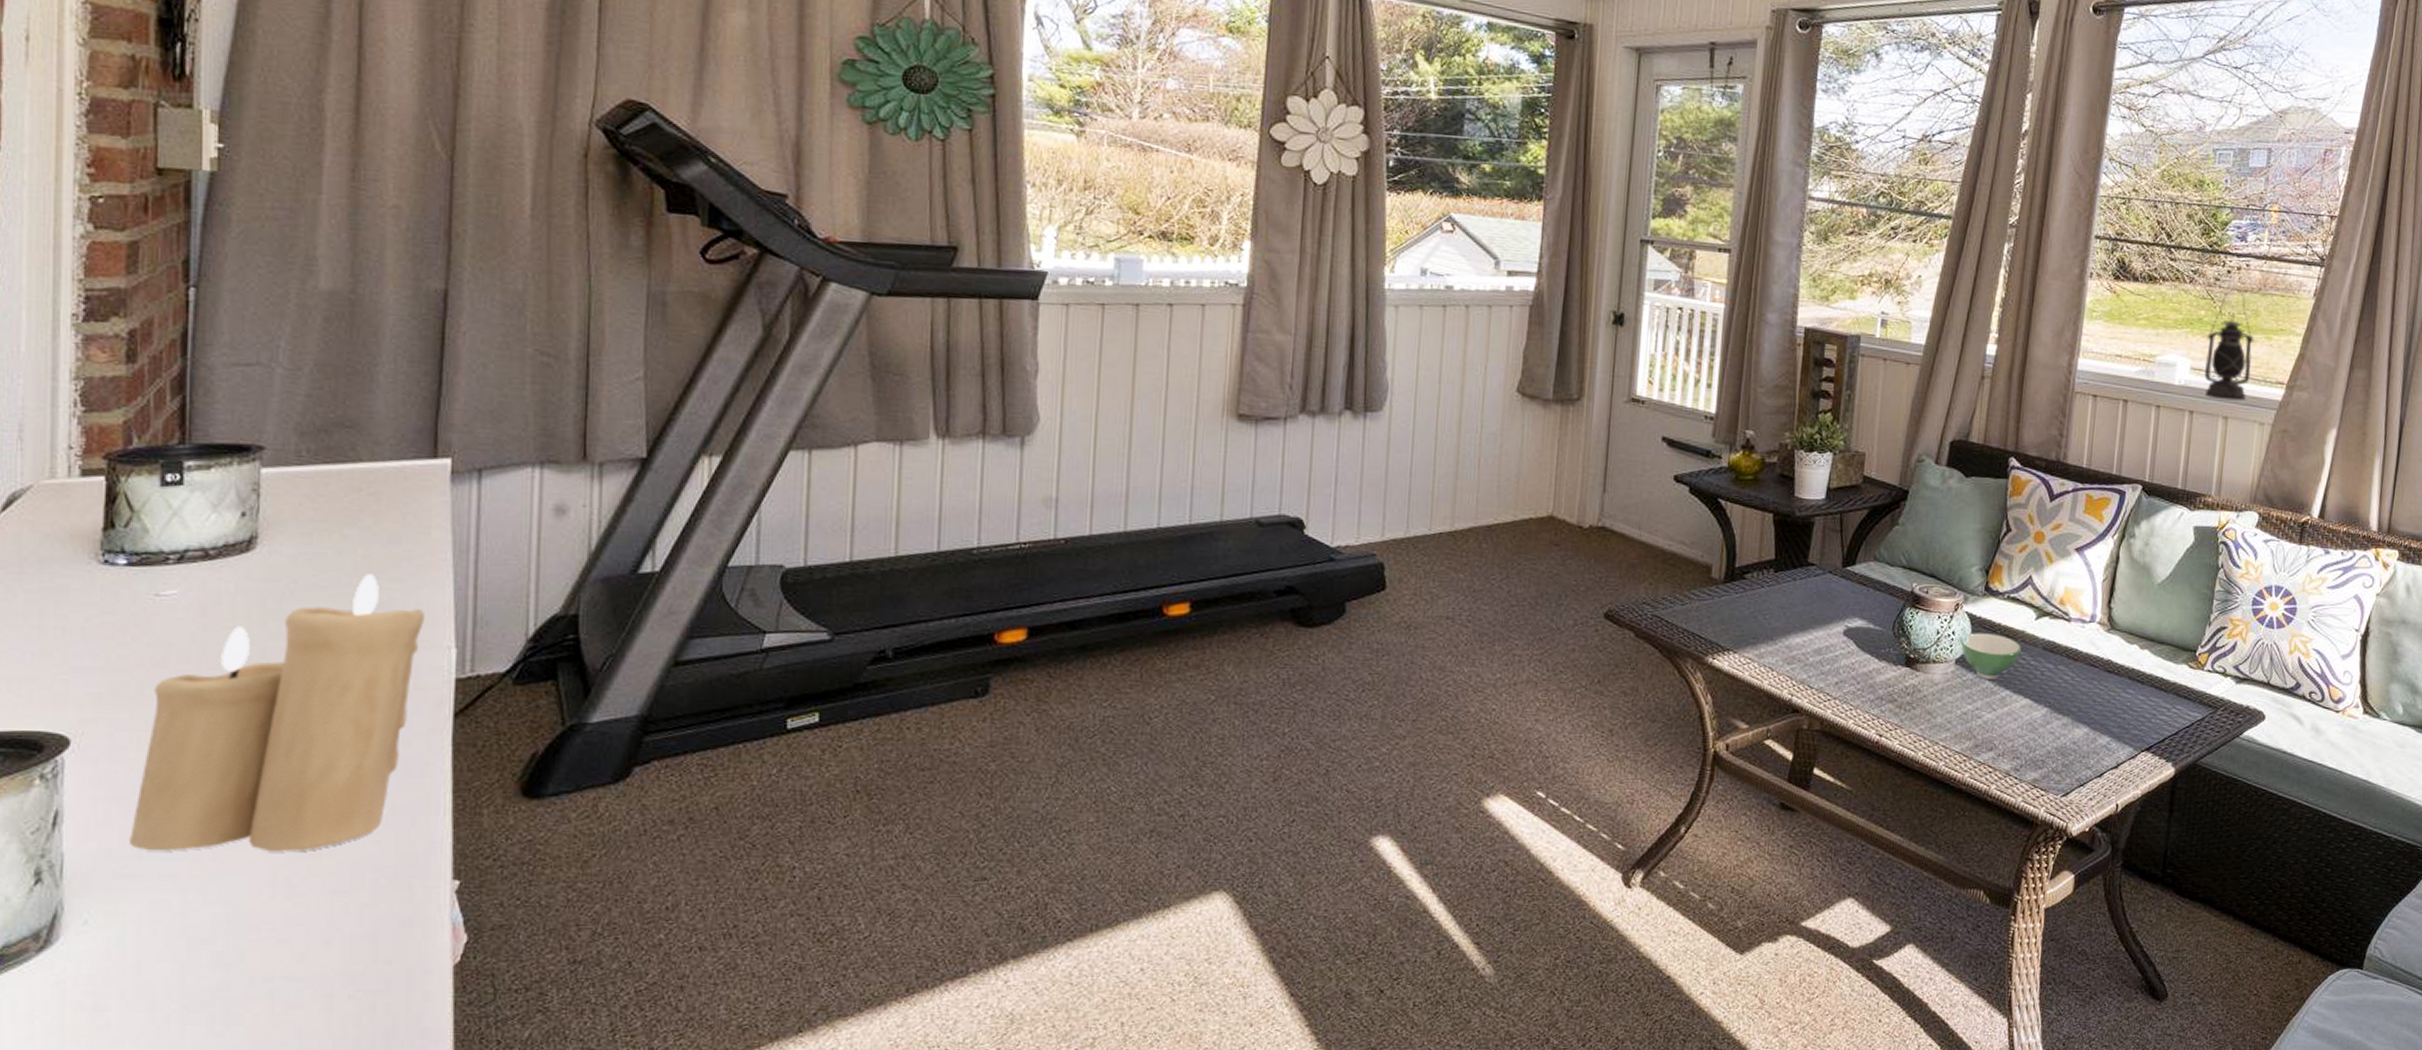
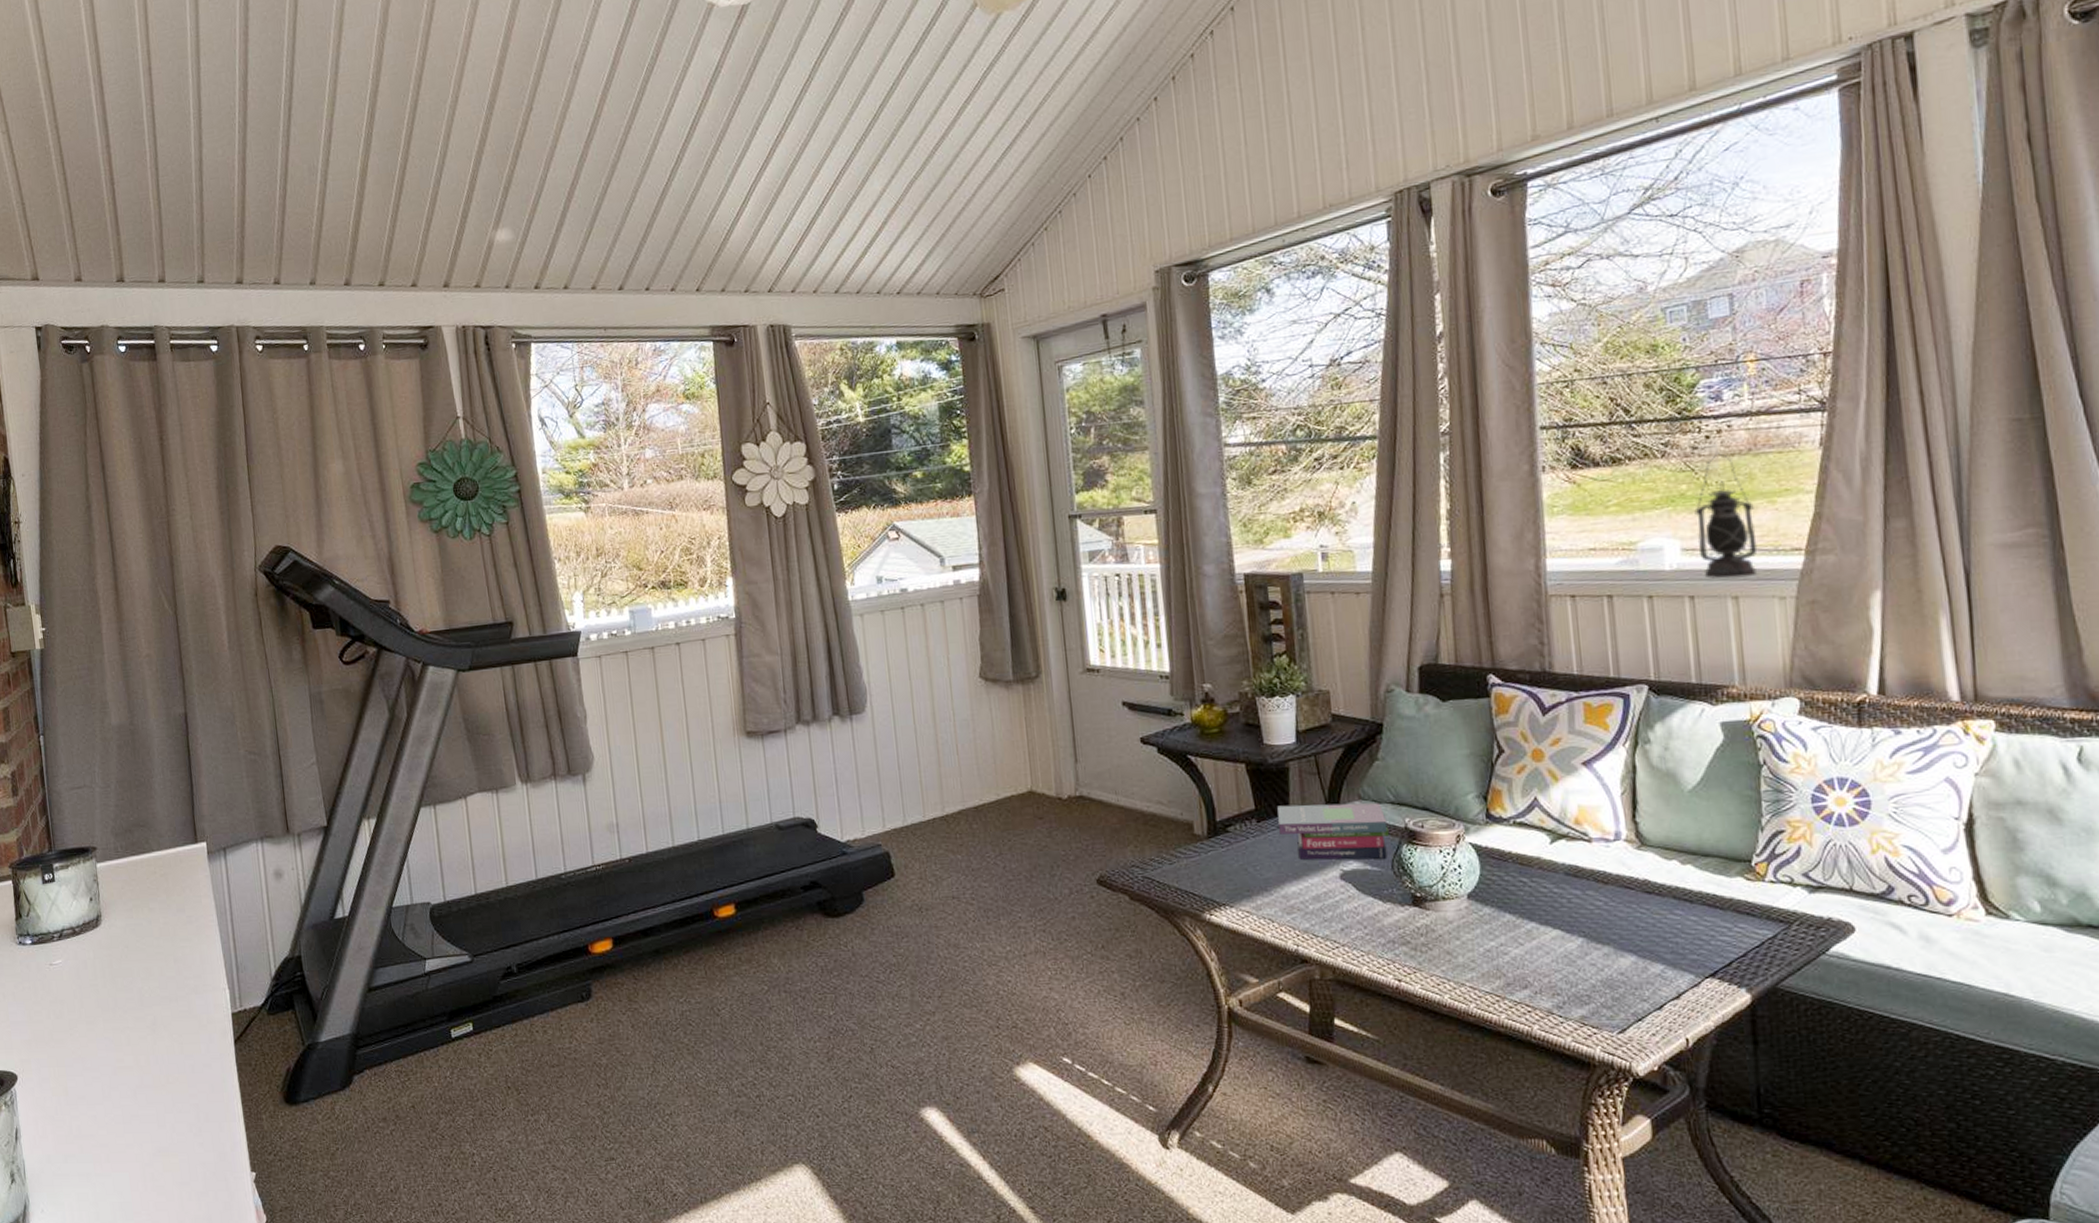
candle: present [130,574,426,852] -> none [58,936,207,1156]
books: none [1794,558,1897,619] -> present [1277,803,1390,860]
bowl: present [1960,633,2022,679] -> none [1468,863,1541,912]

